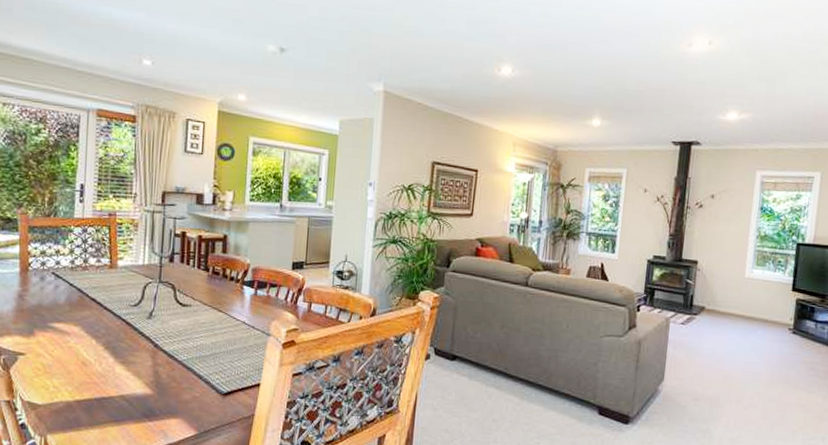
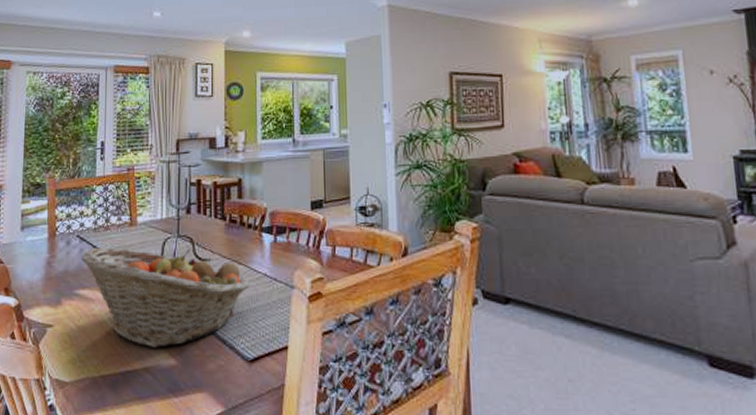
fruit basket: none [56,285,228,379] -> present [81,247,249,348]

